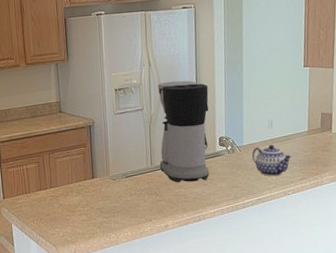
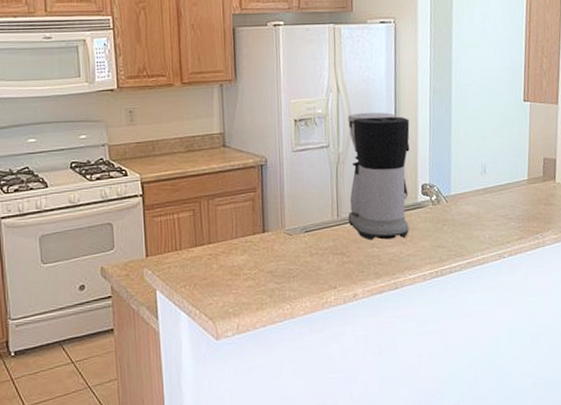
teapot: present [251,144,293,177] -> none [460,195,509,235]

